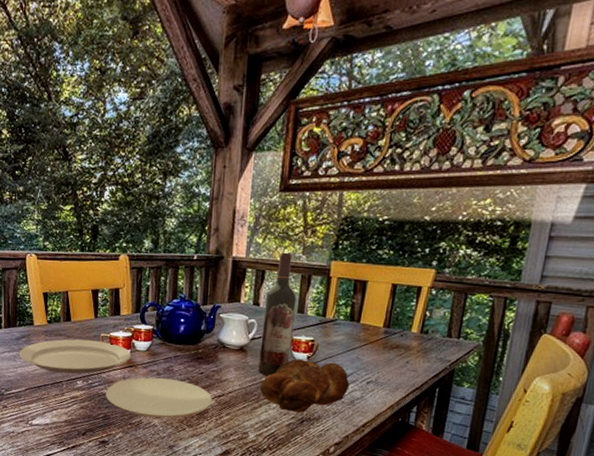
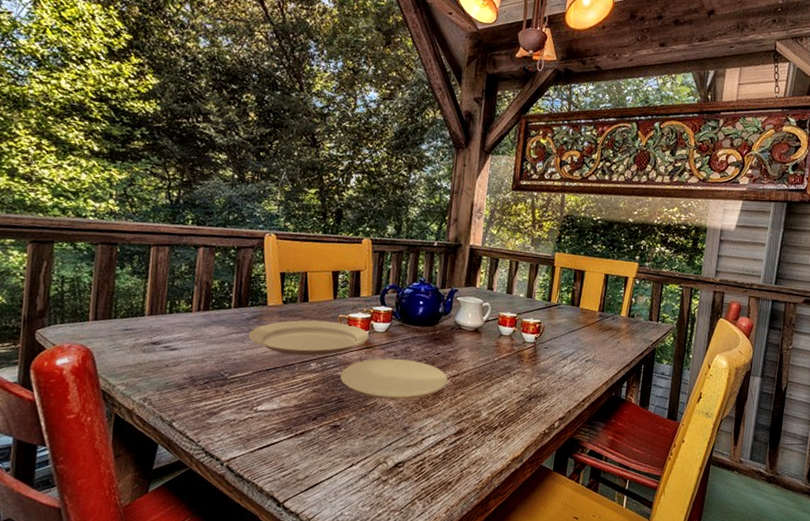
wine bottle: present [258,252,297,376] -> none [491,243,526,356]
bread loaf: present [260,358,350,414] -> none [493,339,572,391]

